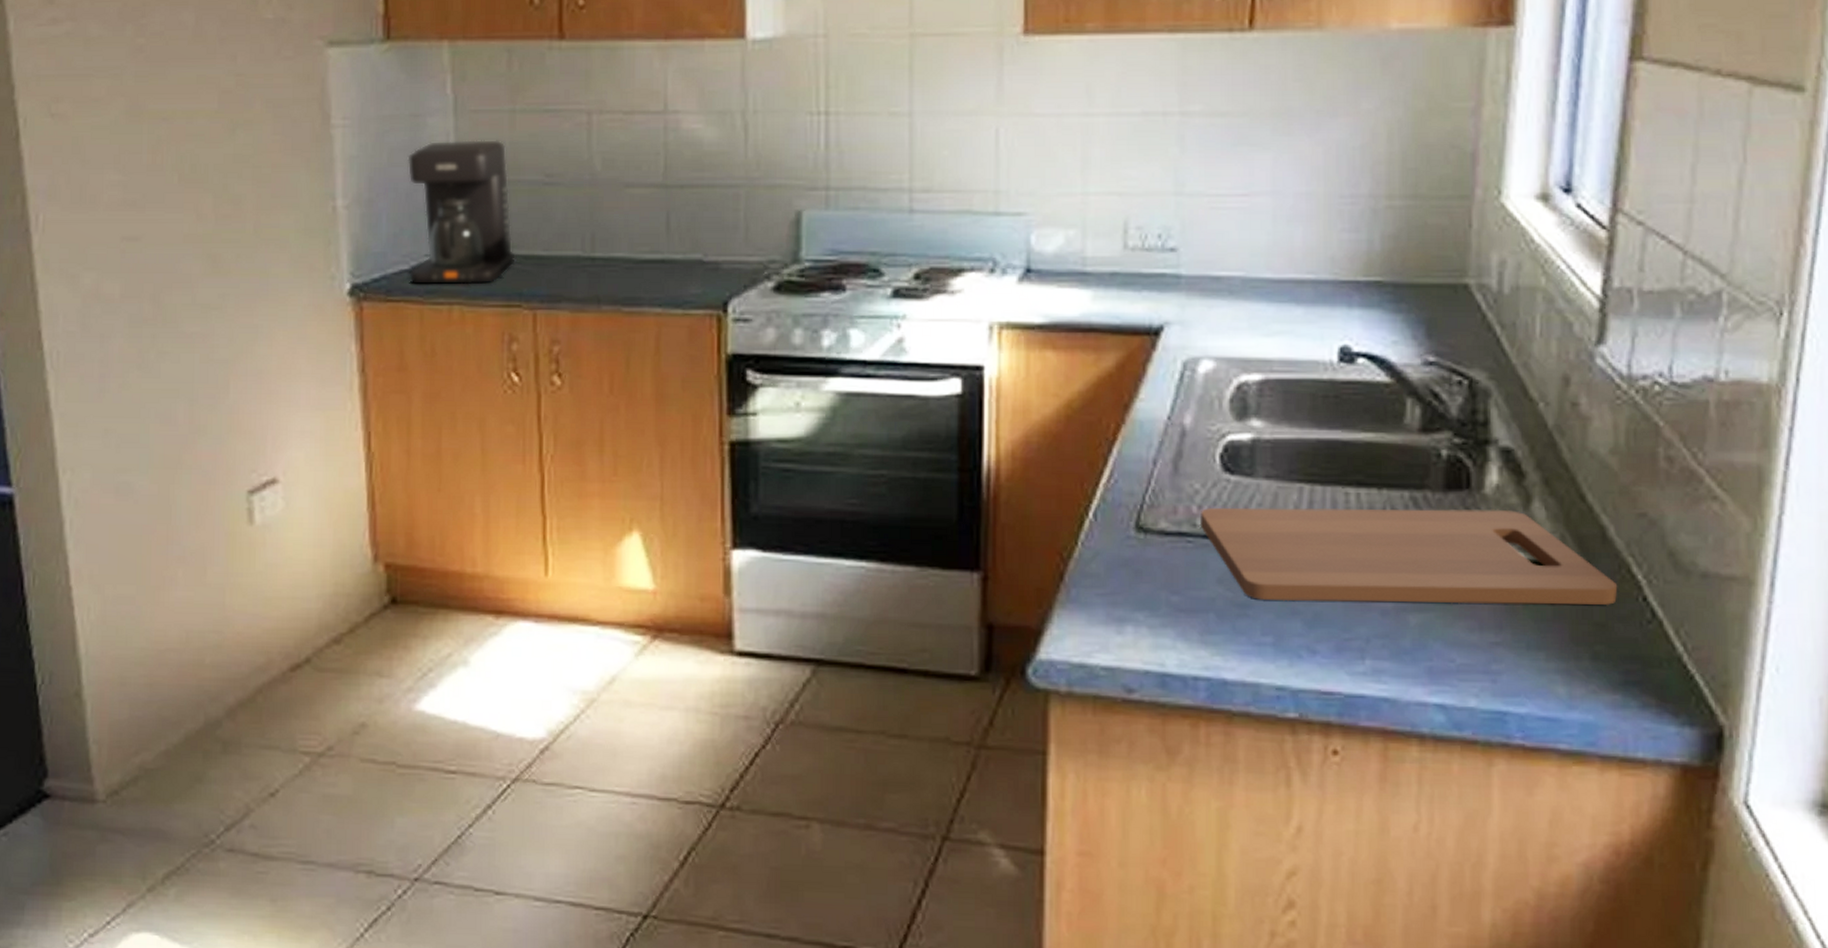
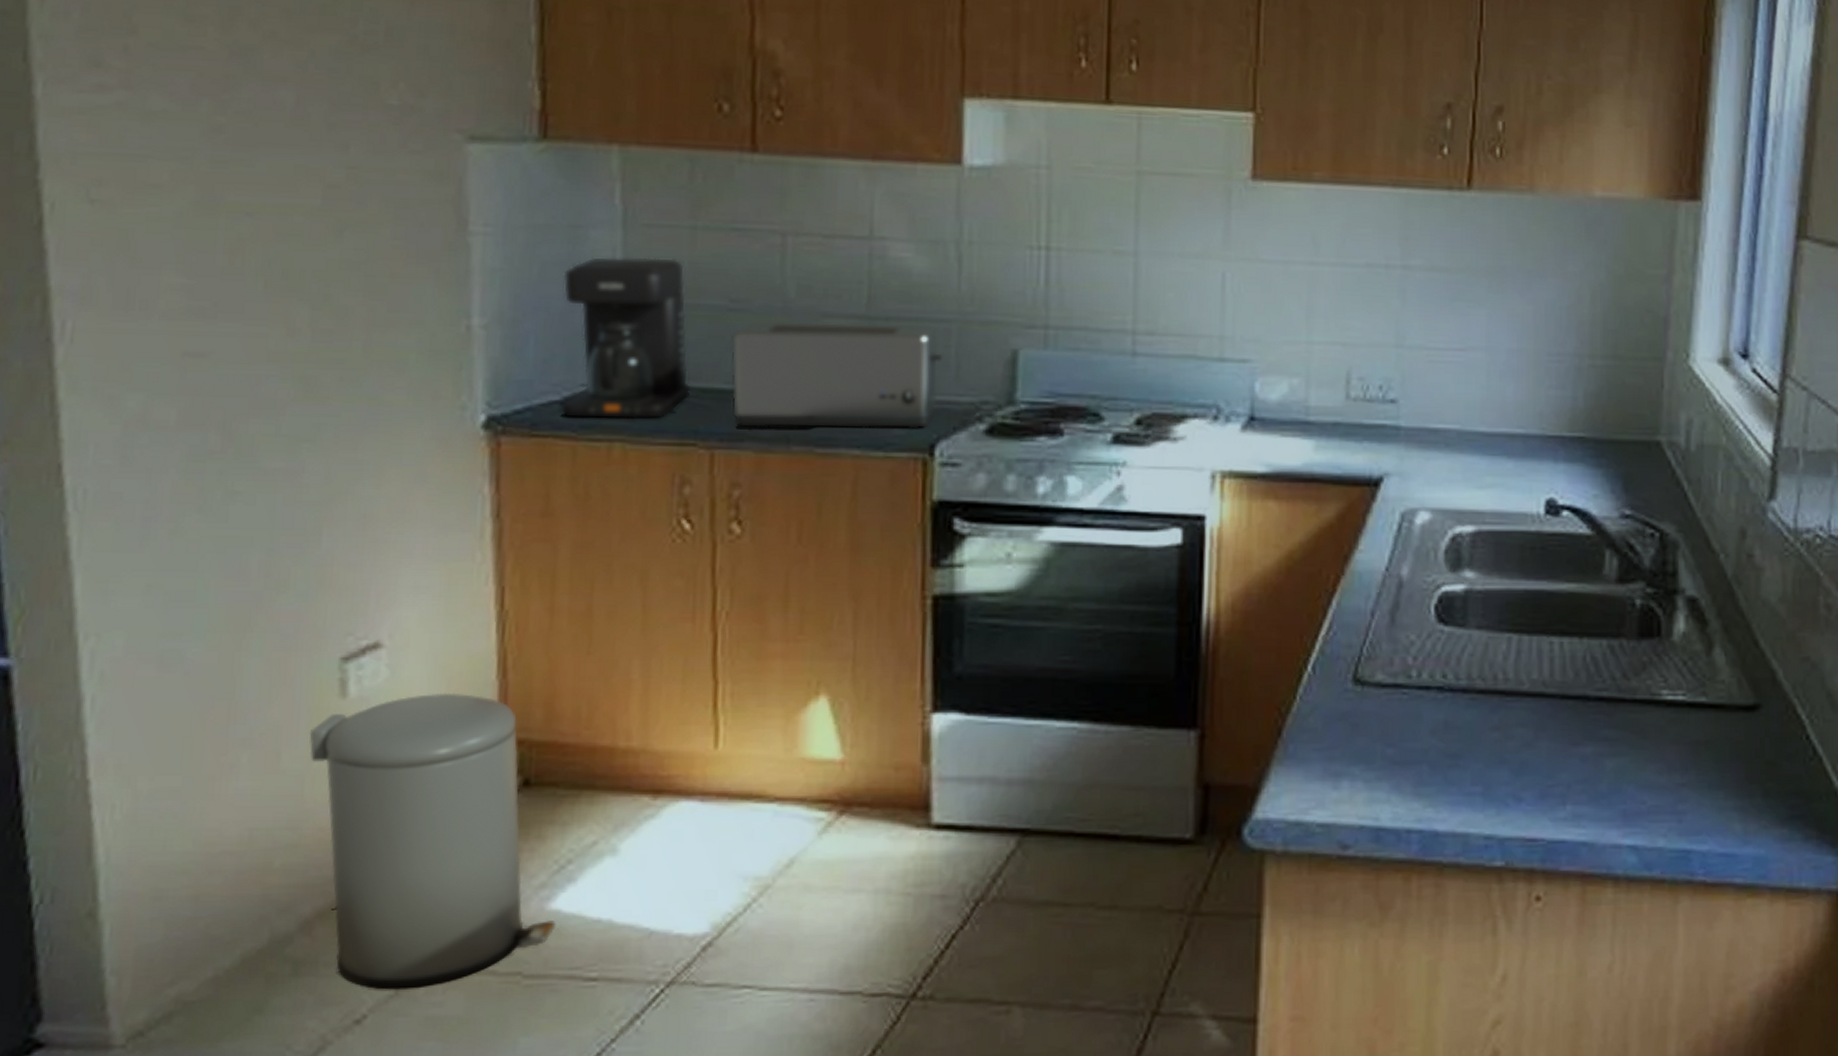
pedal bin: none [227,522,422,771] -> present [309,692,556,990]
toaster: none [548,191,733,289] -> present [731,321,944,429]
cutting board: present [1199,507,1618,605] -> none [1414,655,1786,751]

